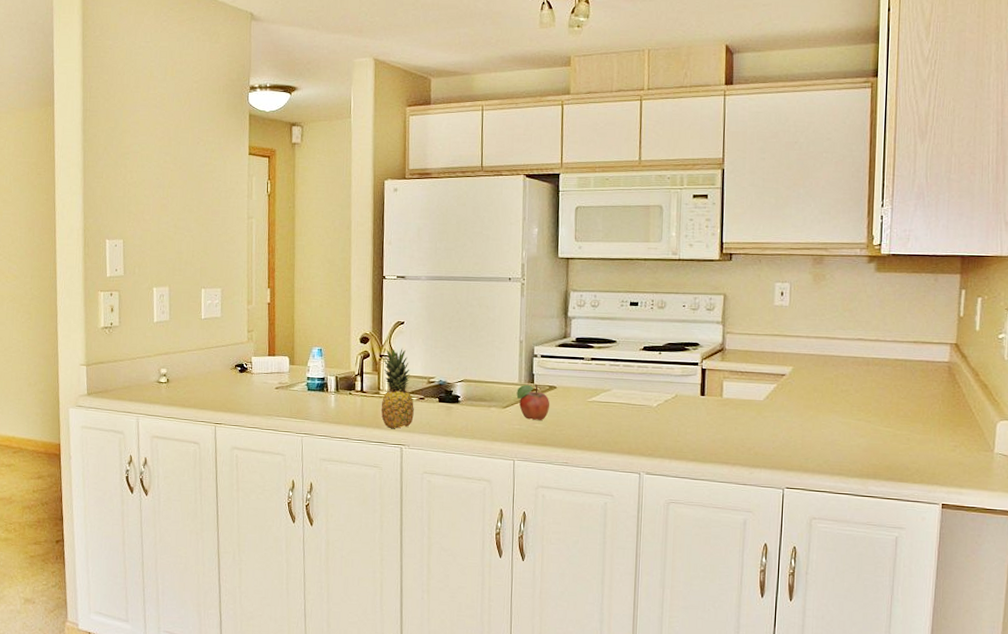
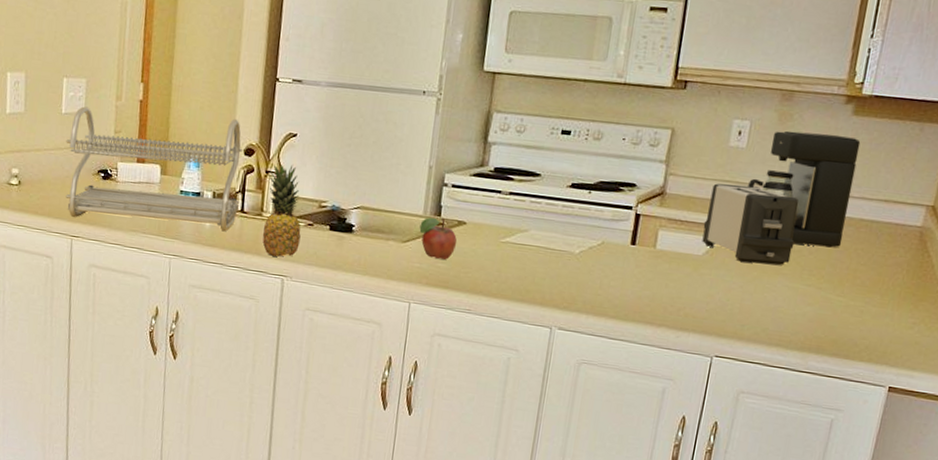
dish rack: none [206,311,360,410] -> present [65,106,243,232]
toaster: none [761,337,842,404] -> present [702,183,799,265]
coffee maker: none [795,289,886,386] -> present [748,130,861,248]

